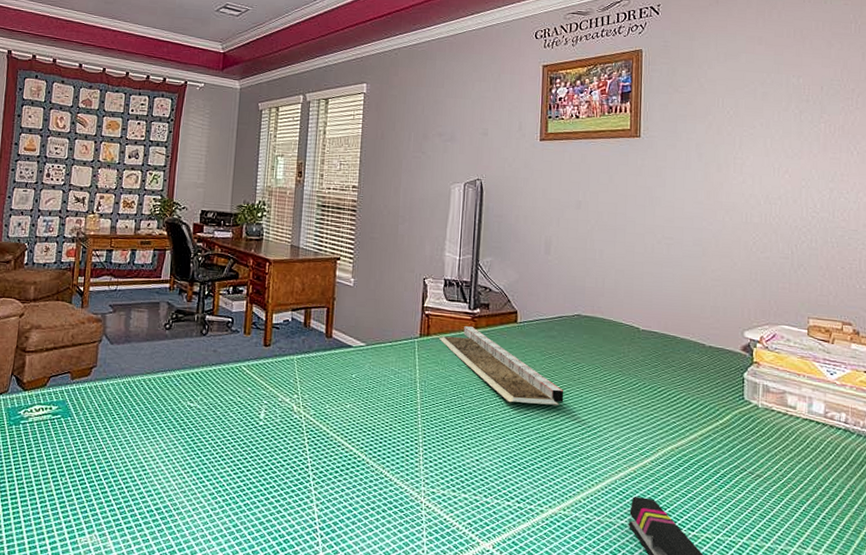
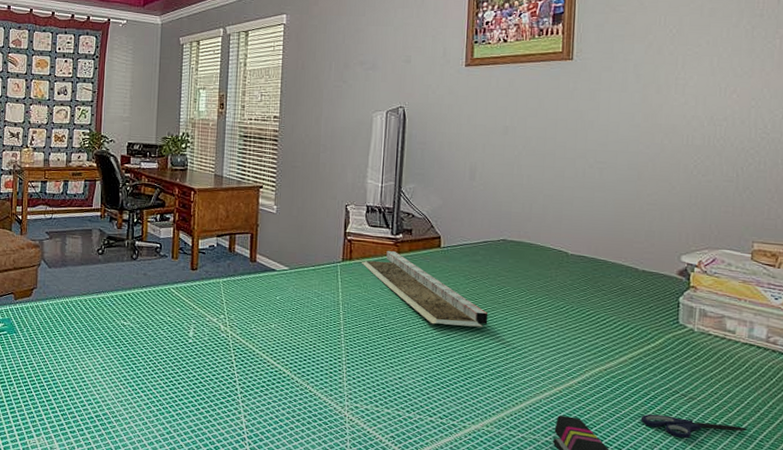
scissors: none [711,493,811,518] -> present [640,414,747,439]

